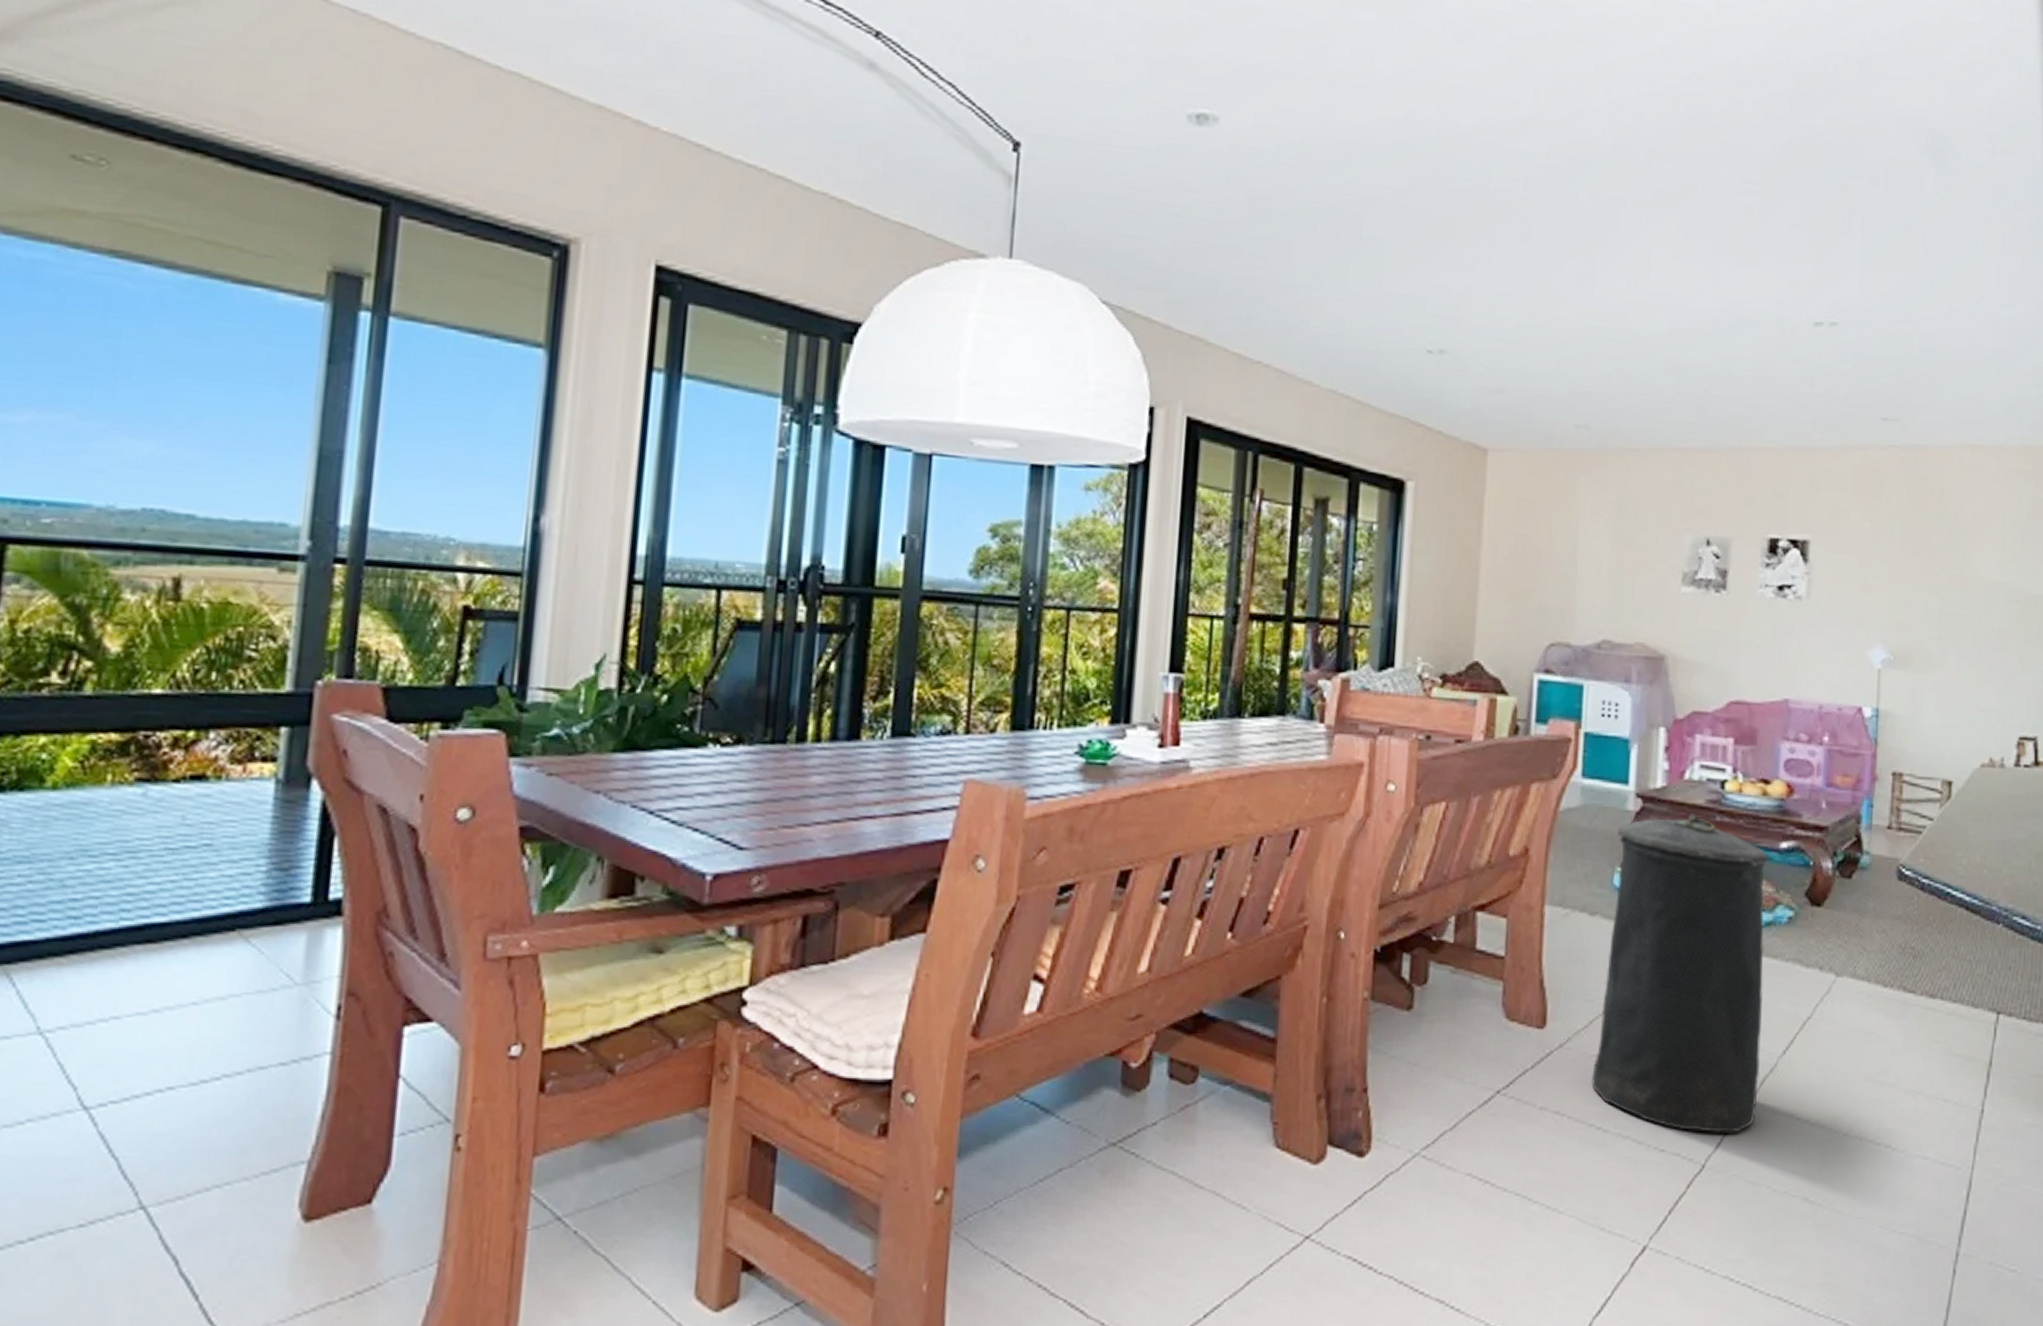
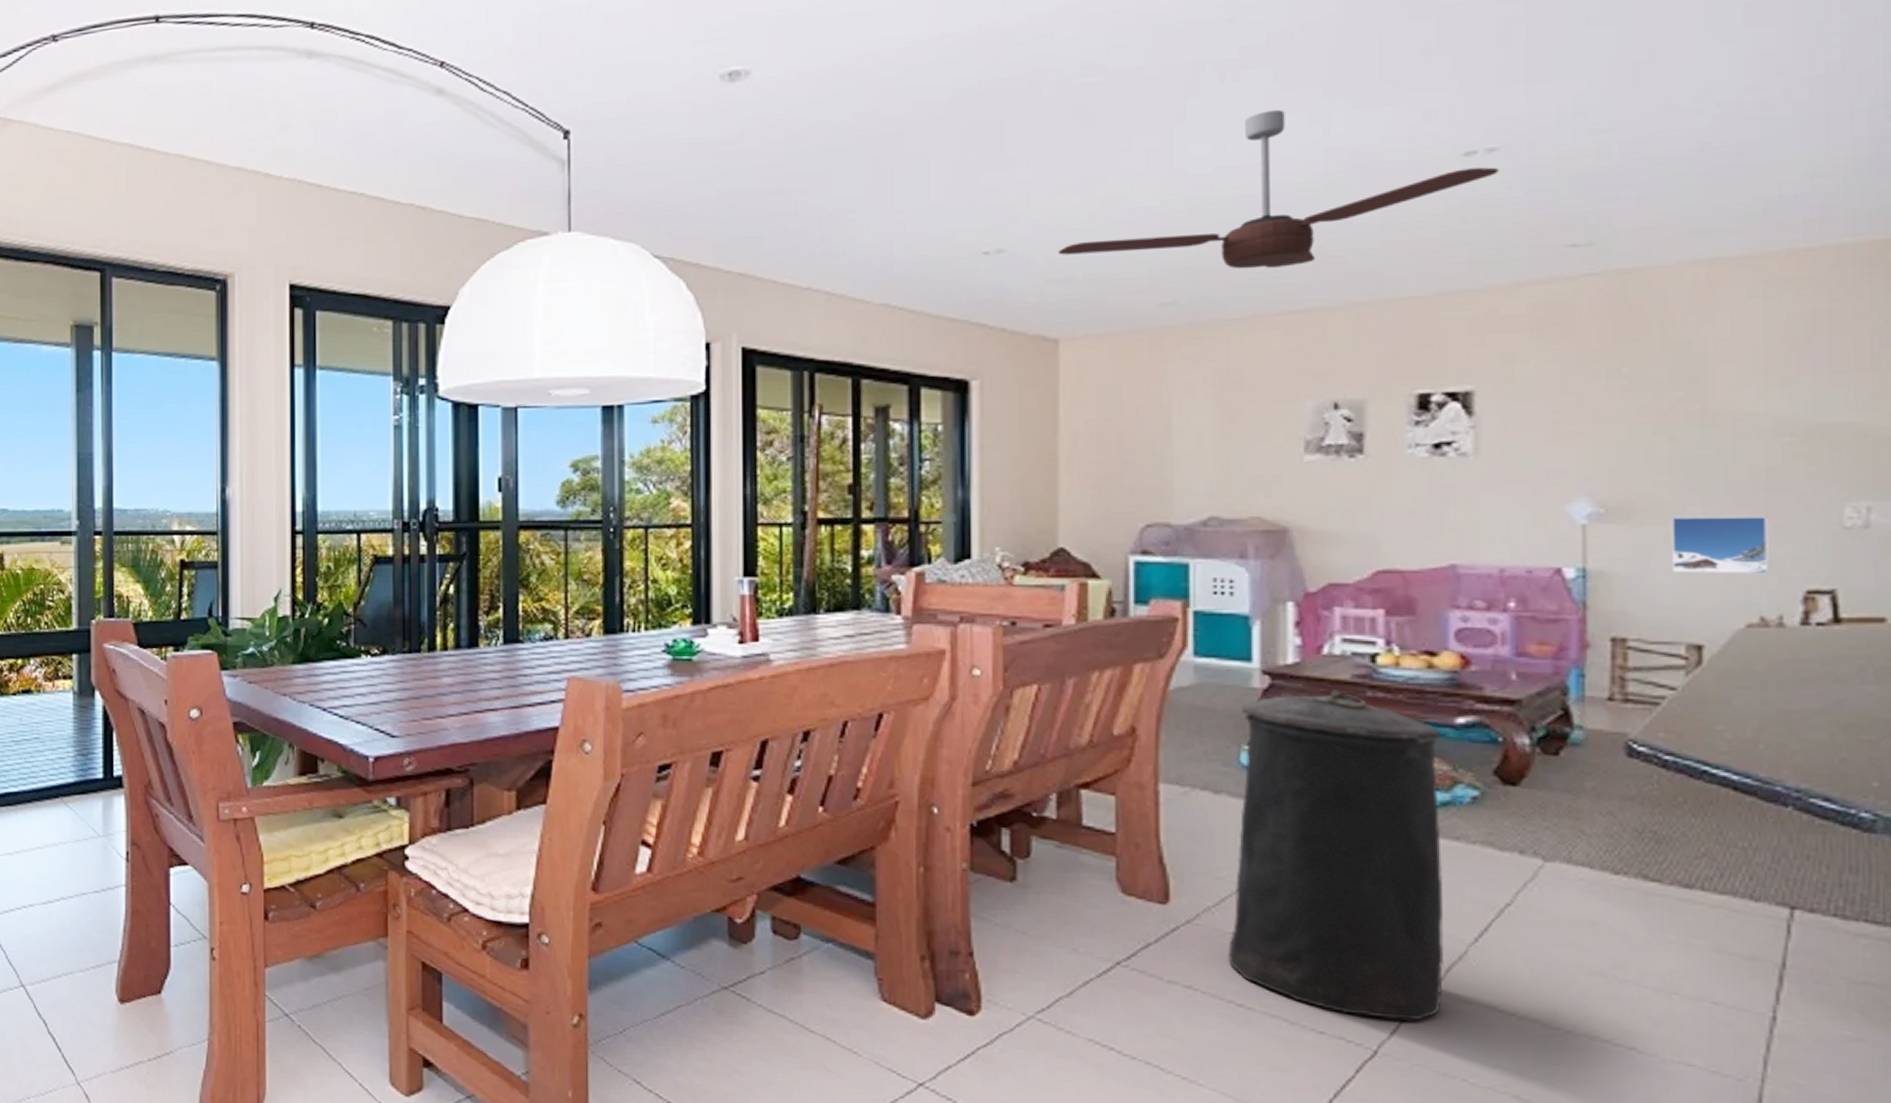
ceiling fan: none [1492,255,1838,406] -> present [1058,110,1499,269]
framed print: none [1935,667,1998,722] -> present [1670,517,1769,575]

